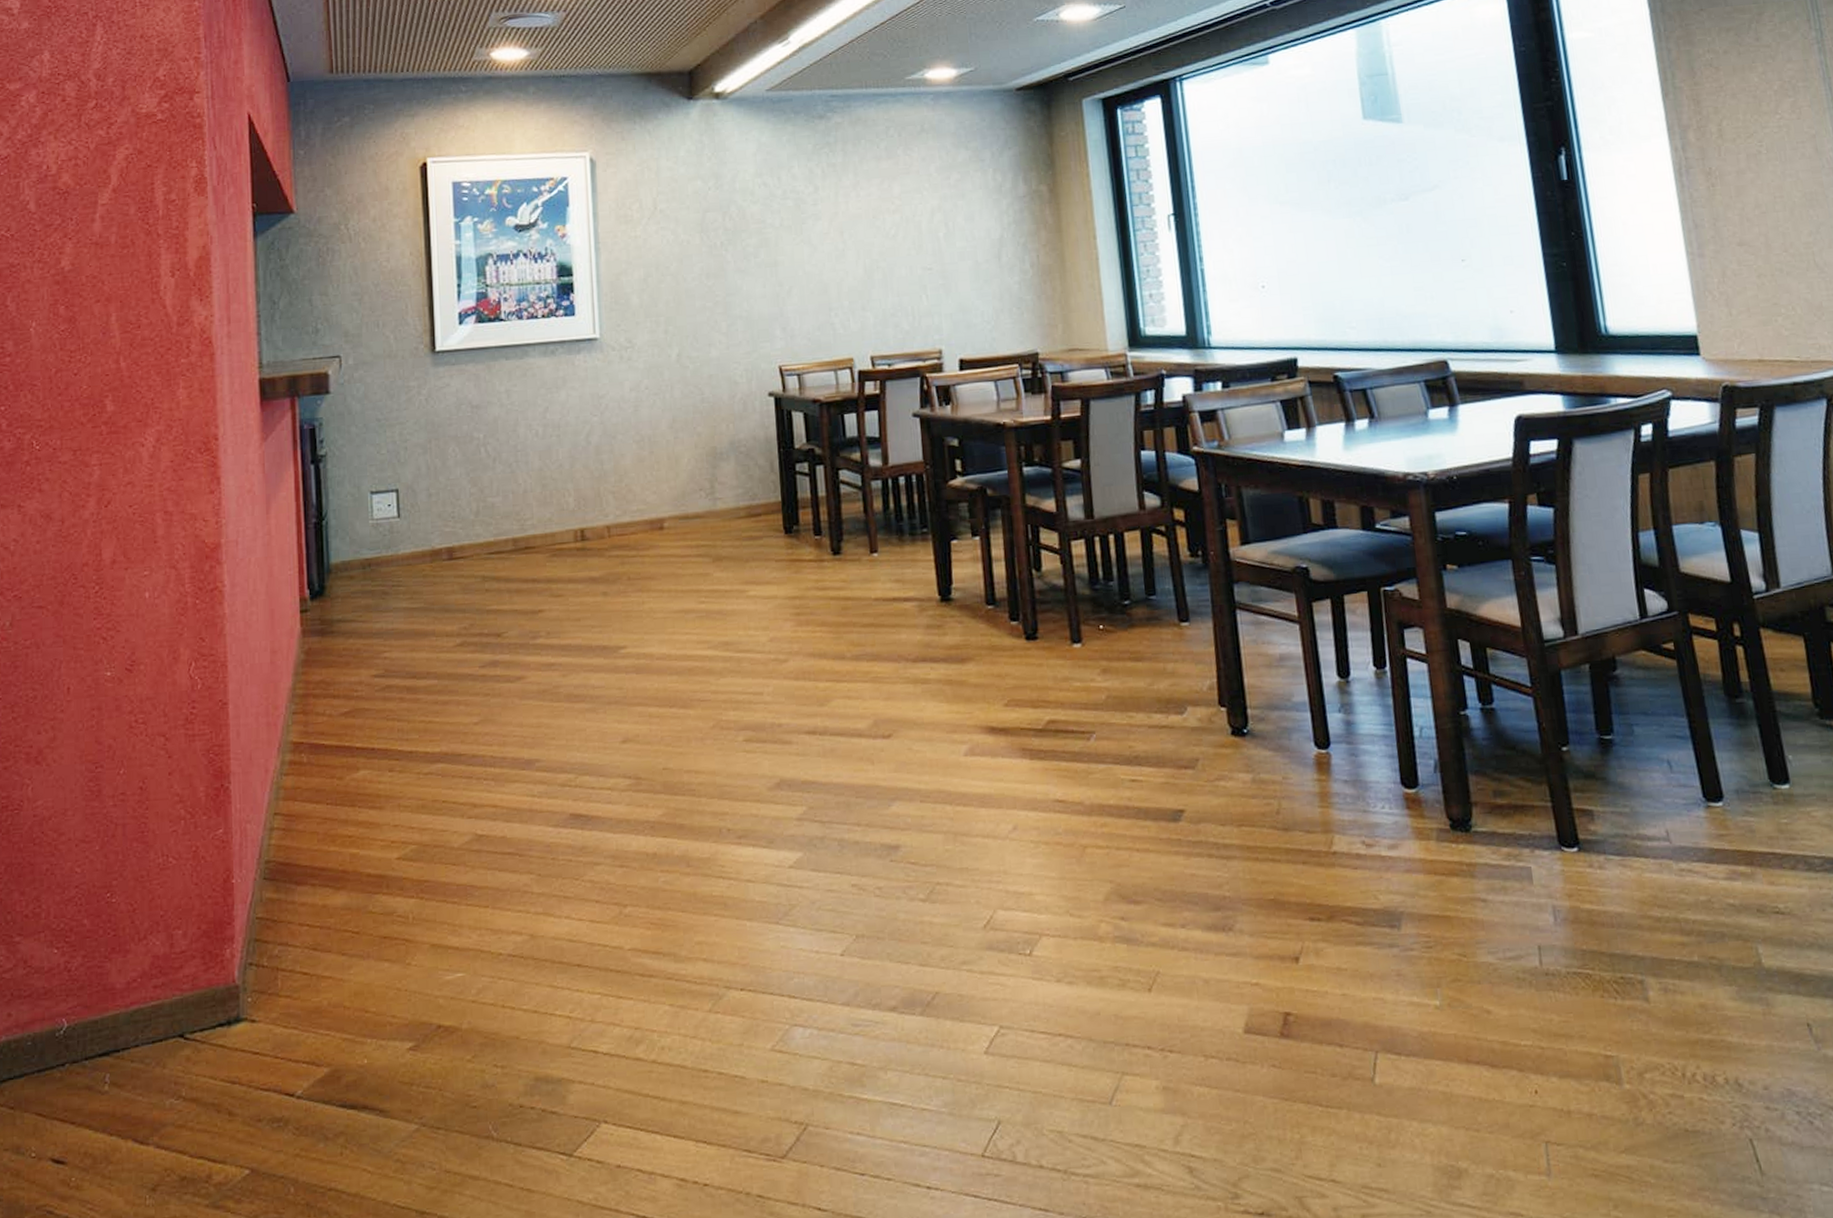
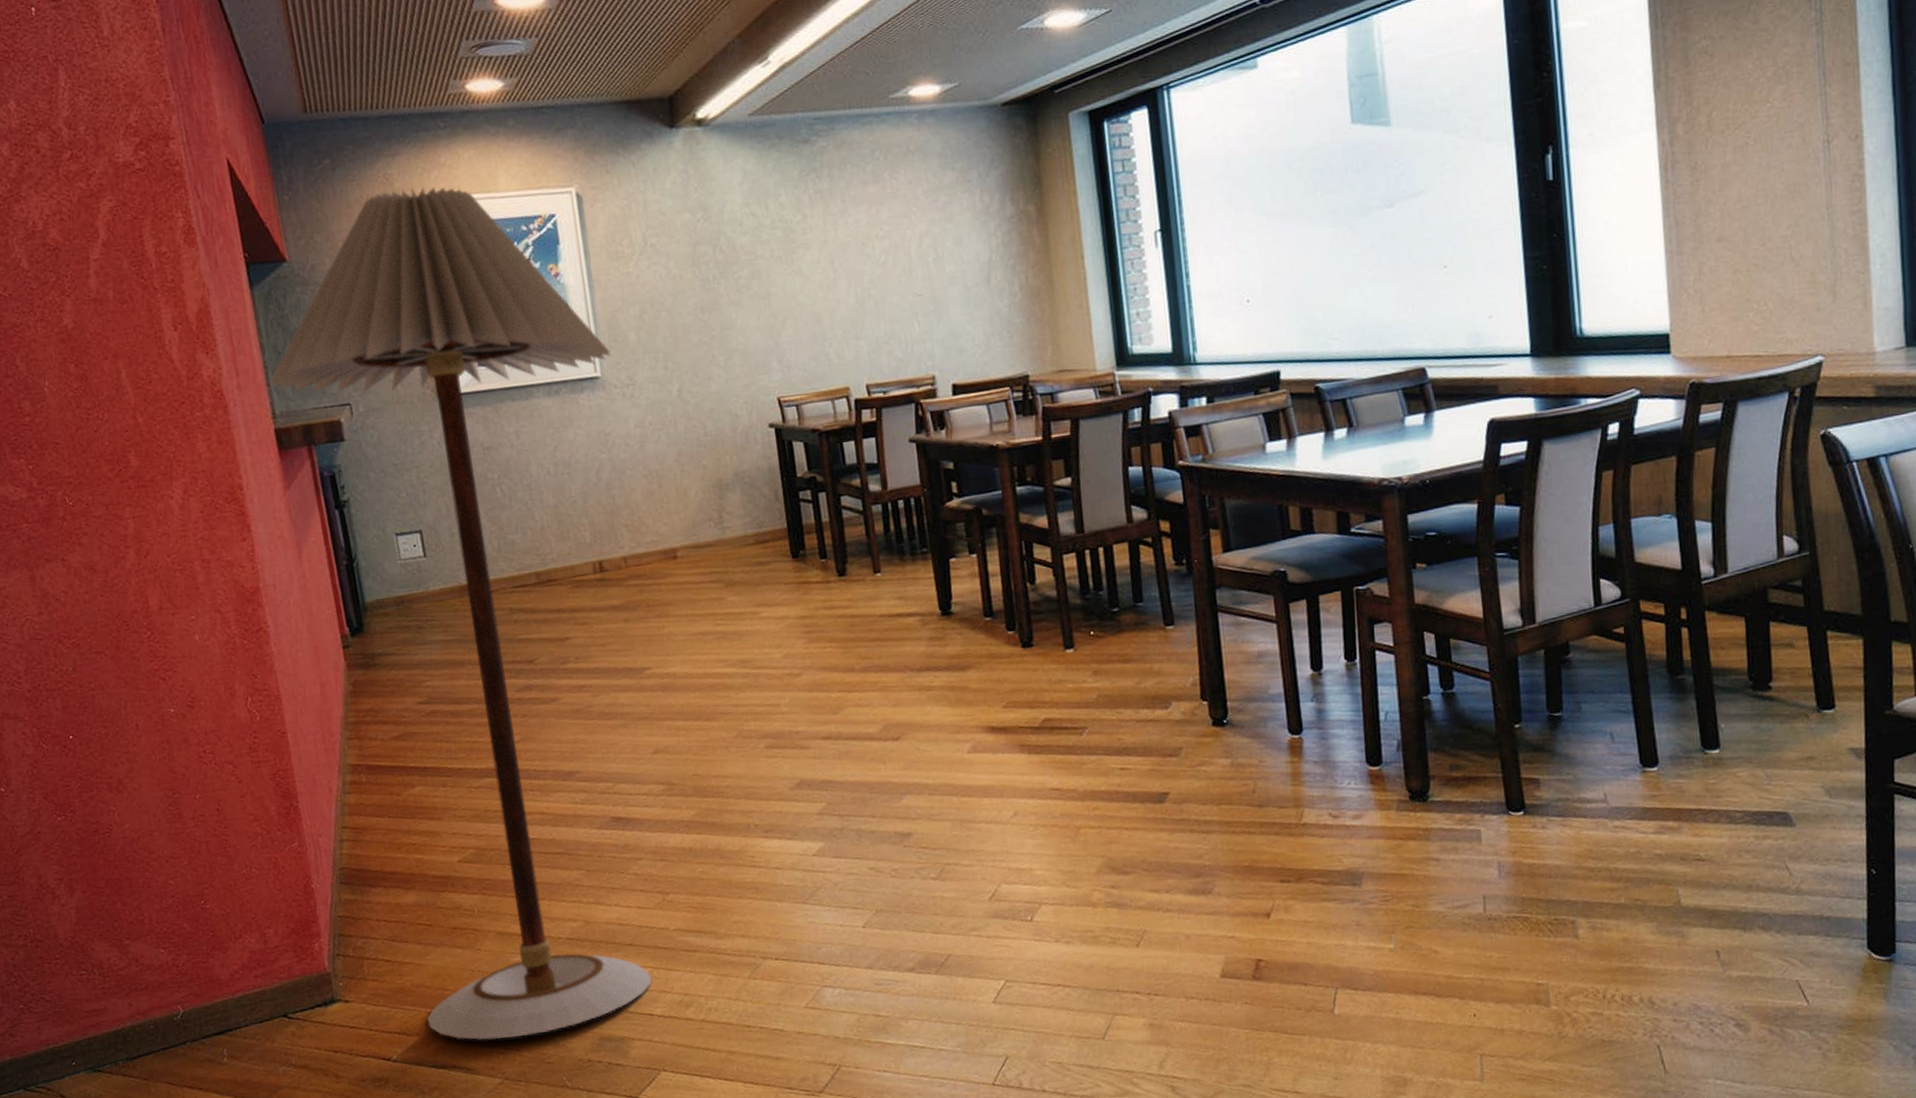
floor lamp: none [260,147,611,1076] -> present [269,187,652,1041]

